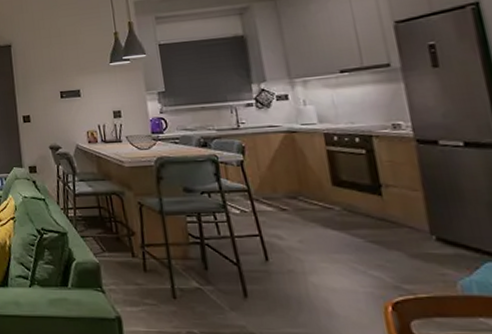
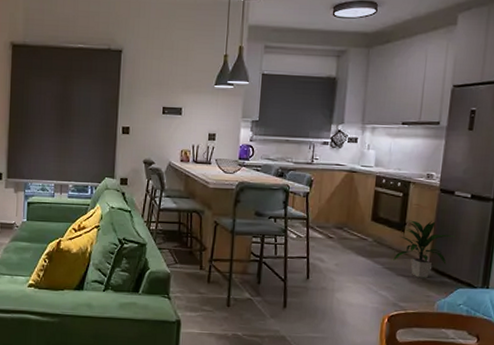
indoor plant: none [376,178,459,251] -> present [393,220,456,278]

